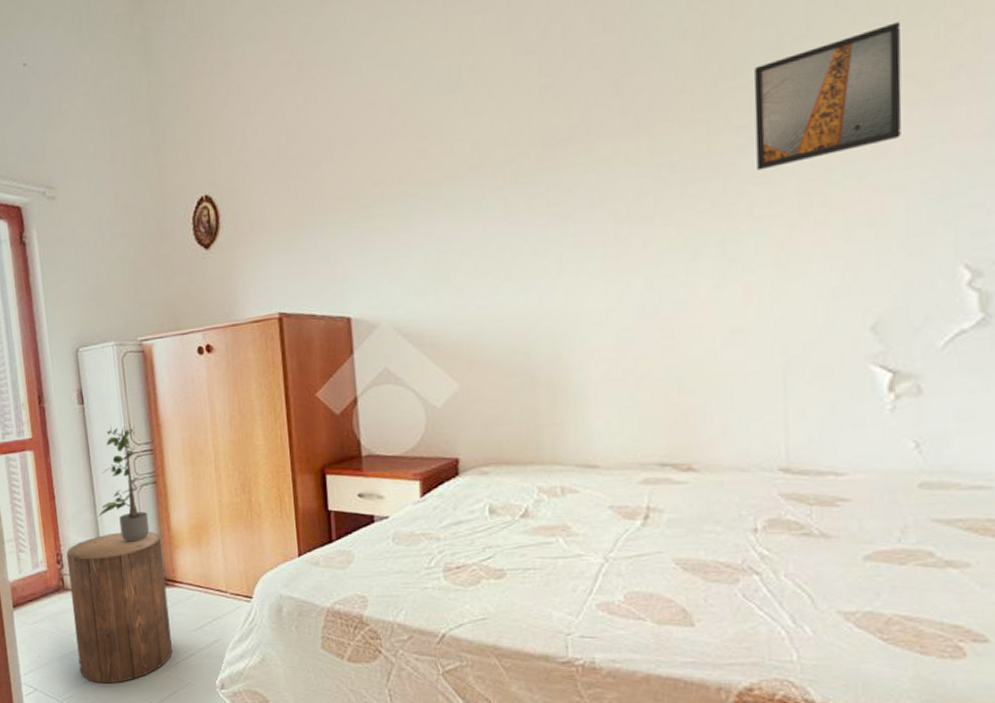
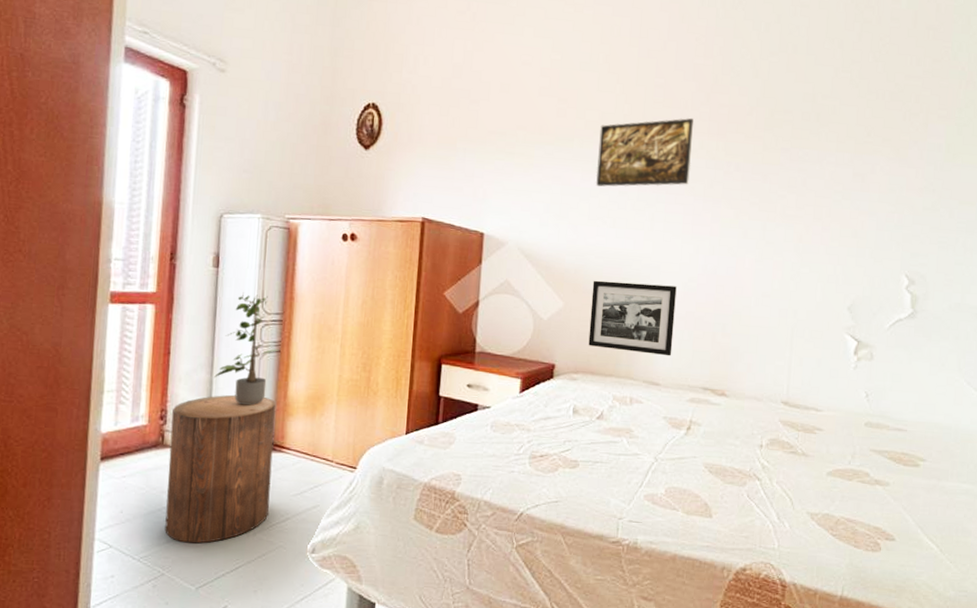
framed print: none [474,117,605,234] -> present [595,117,693,187]
picture frame: none [492,340,610,432] -> present [588,280,677,356]
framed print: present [754,21,902,171] -> none [791,102,886,183]

